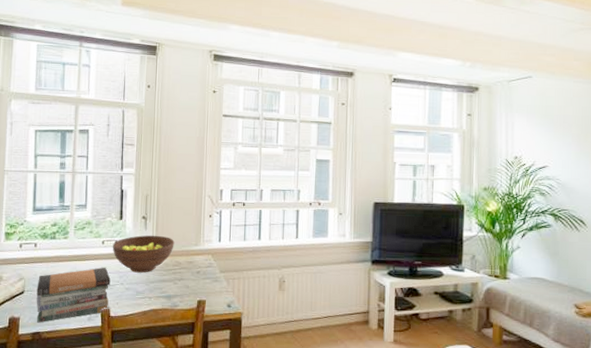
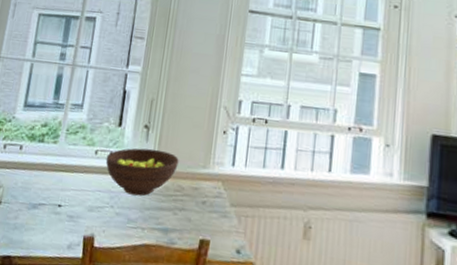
book stack: present [36,267,111,323] -> none [10,183,100,245]

